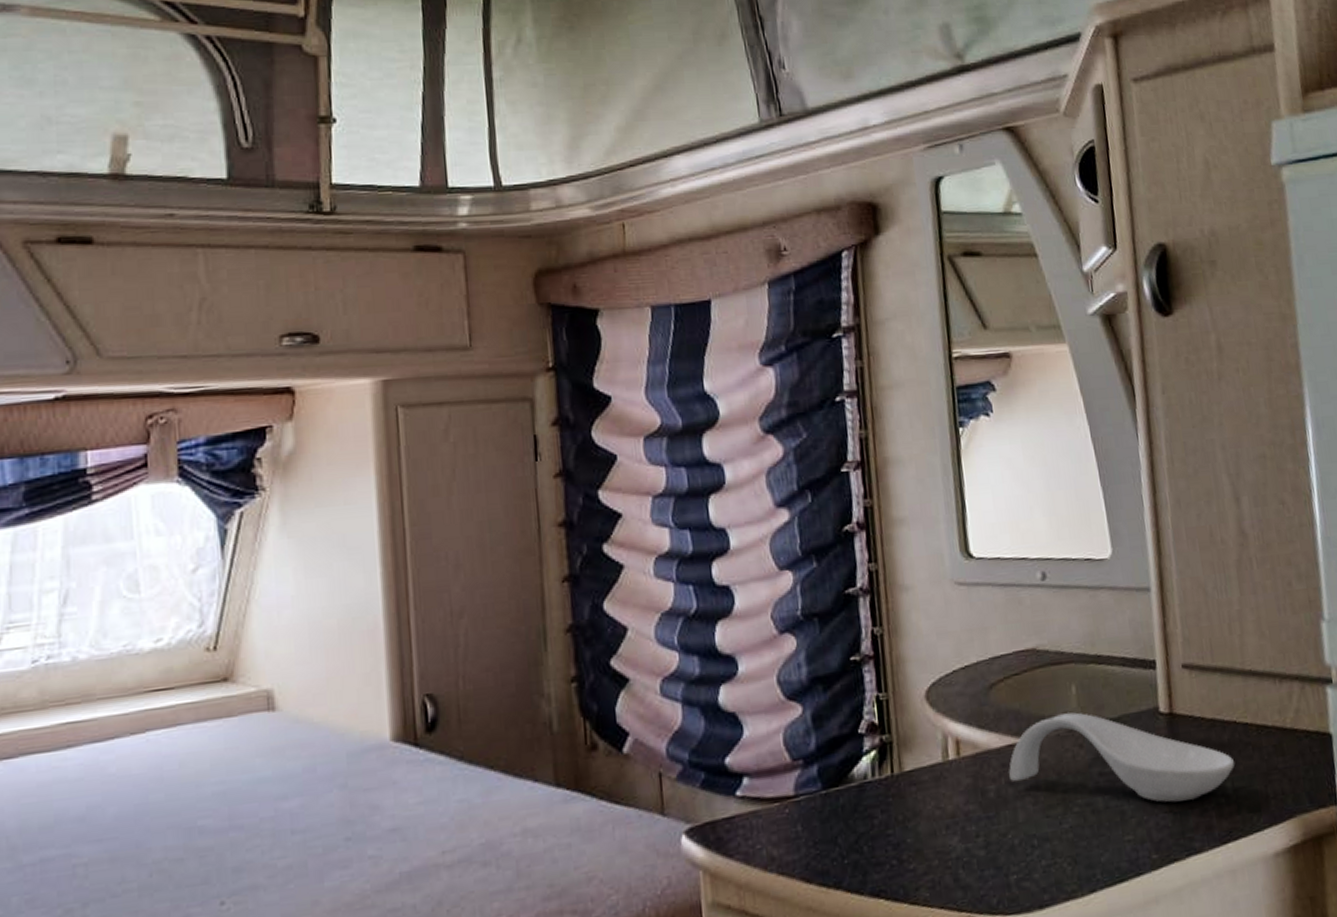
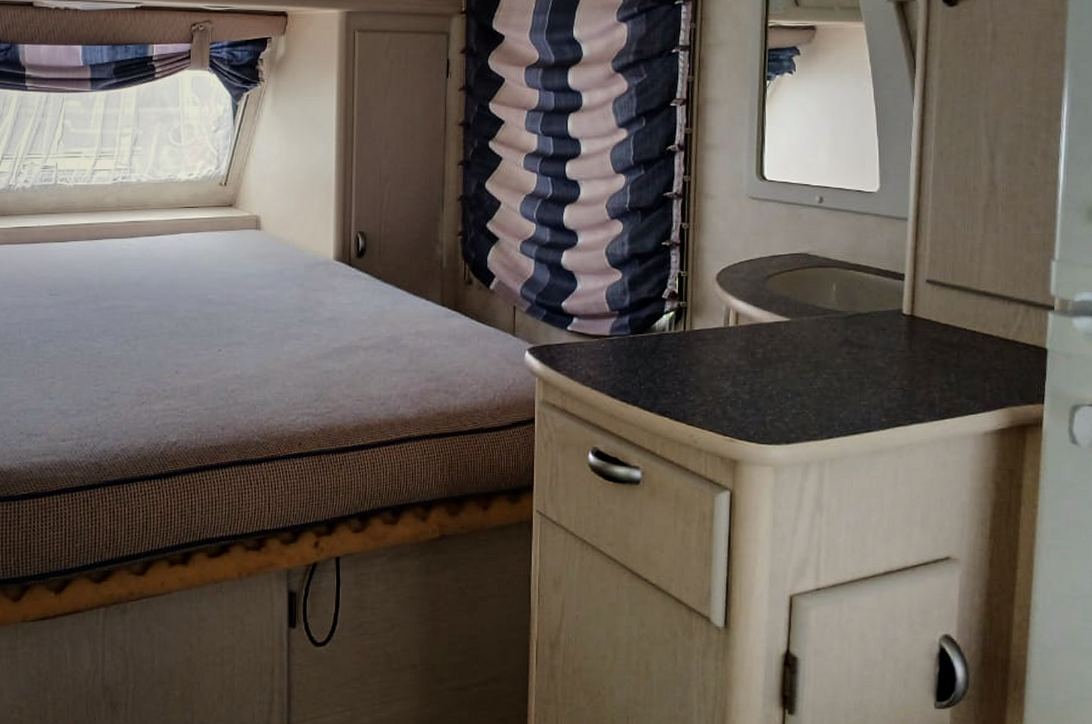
spoon rest: present [1009,712,1235,803] -> none [775,305,961,382]

